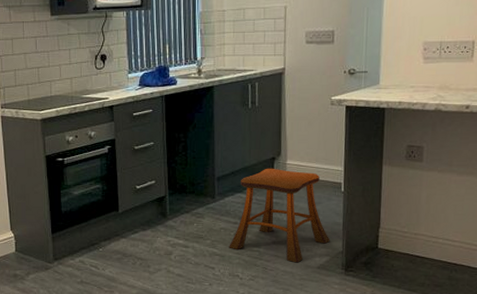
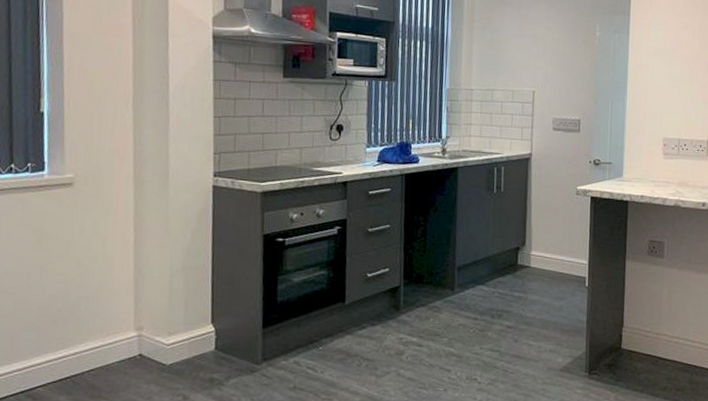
stool: present [229,168,330,263] -> none [467,258,574,365]

